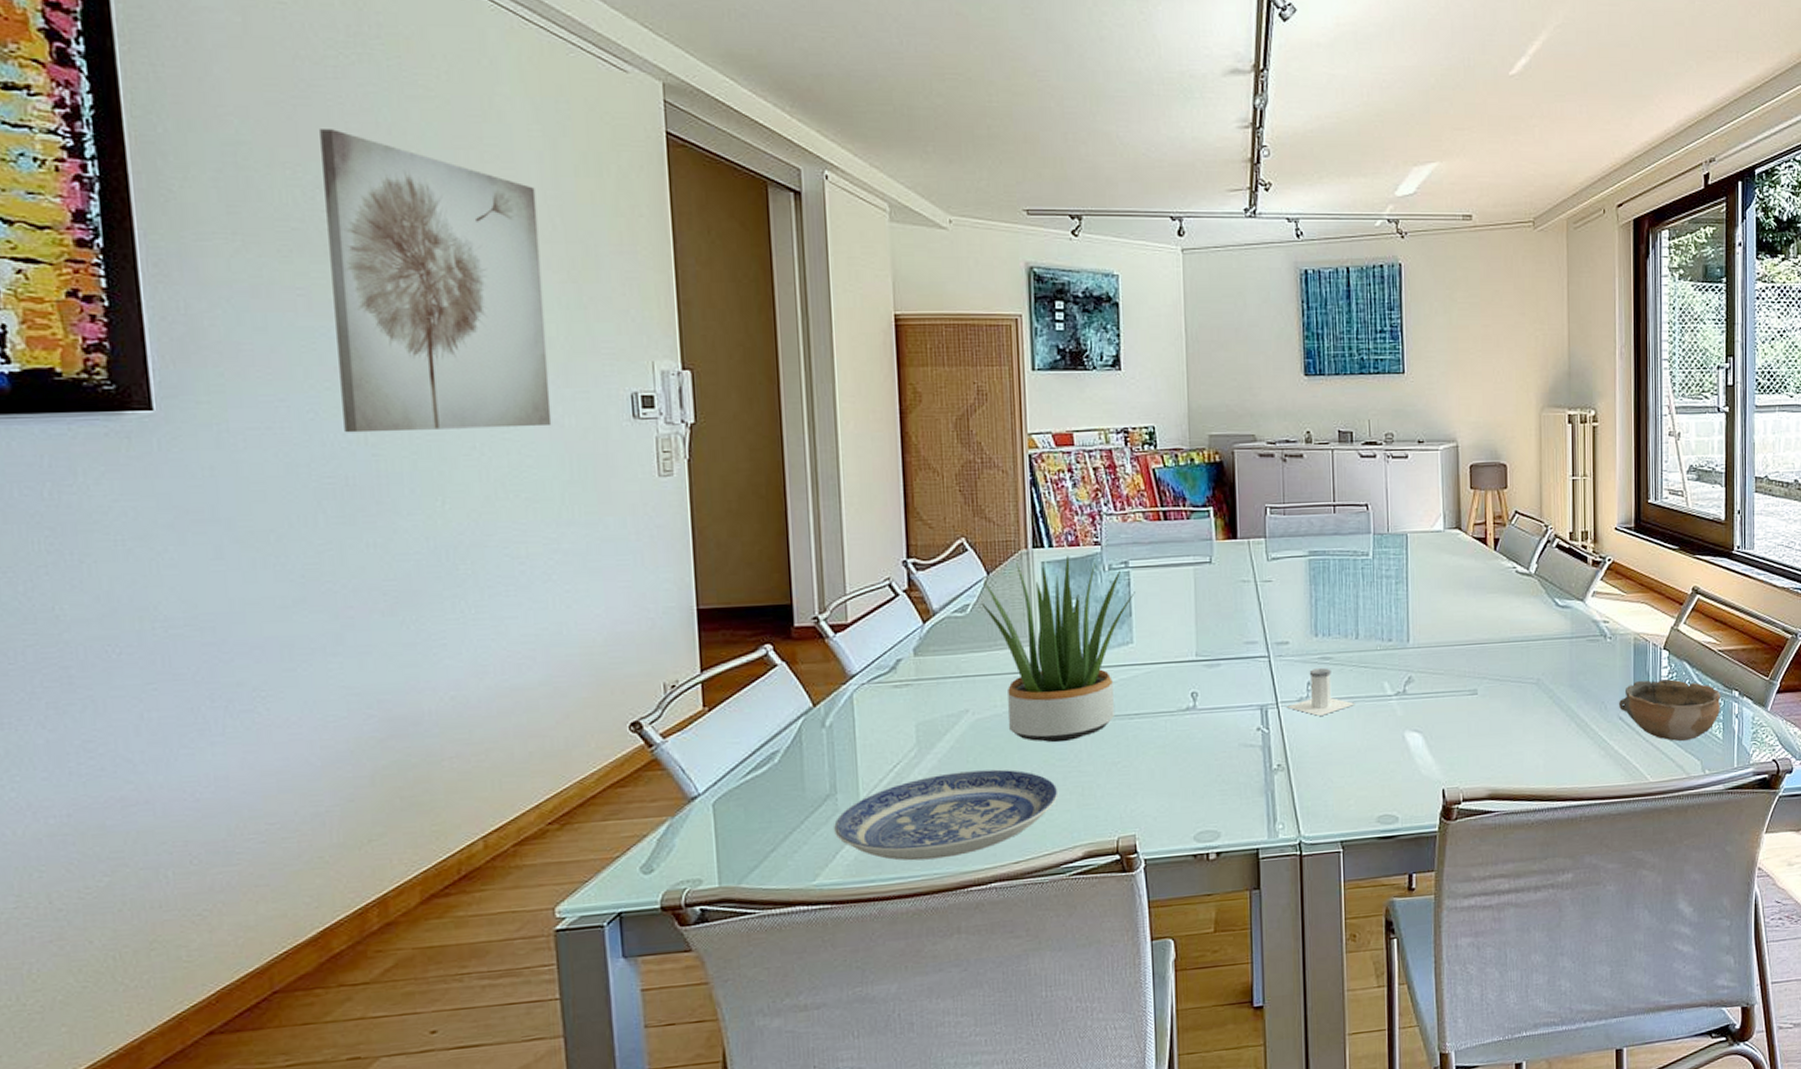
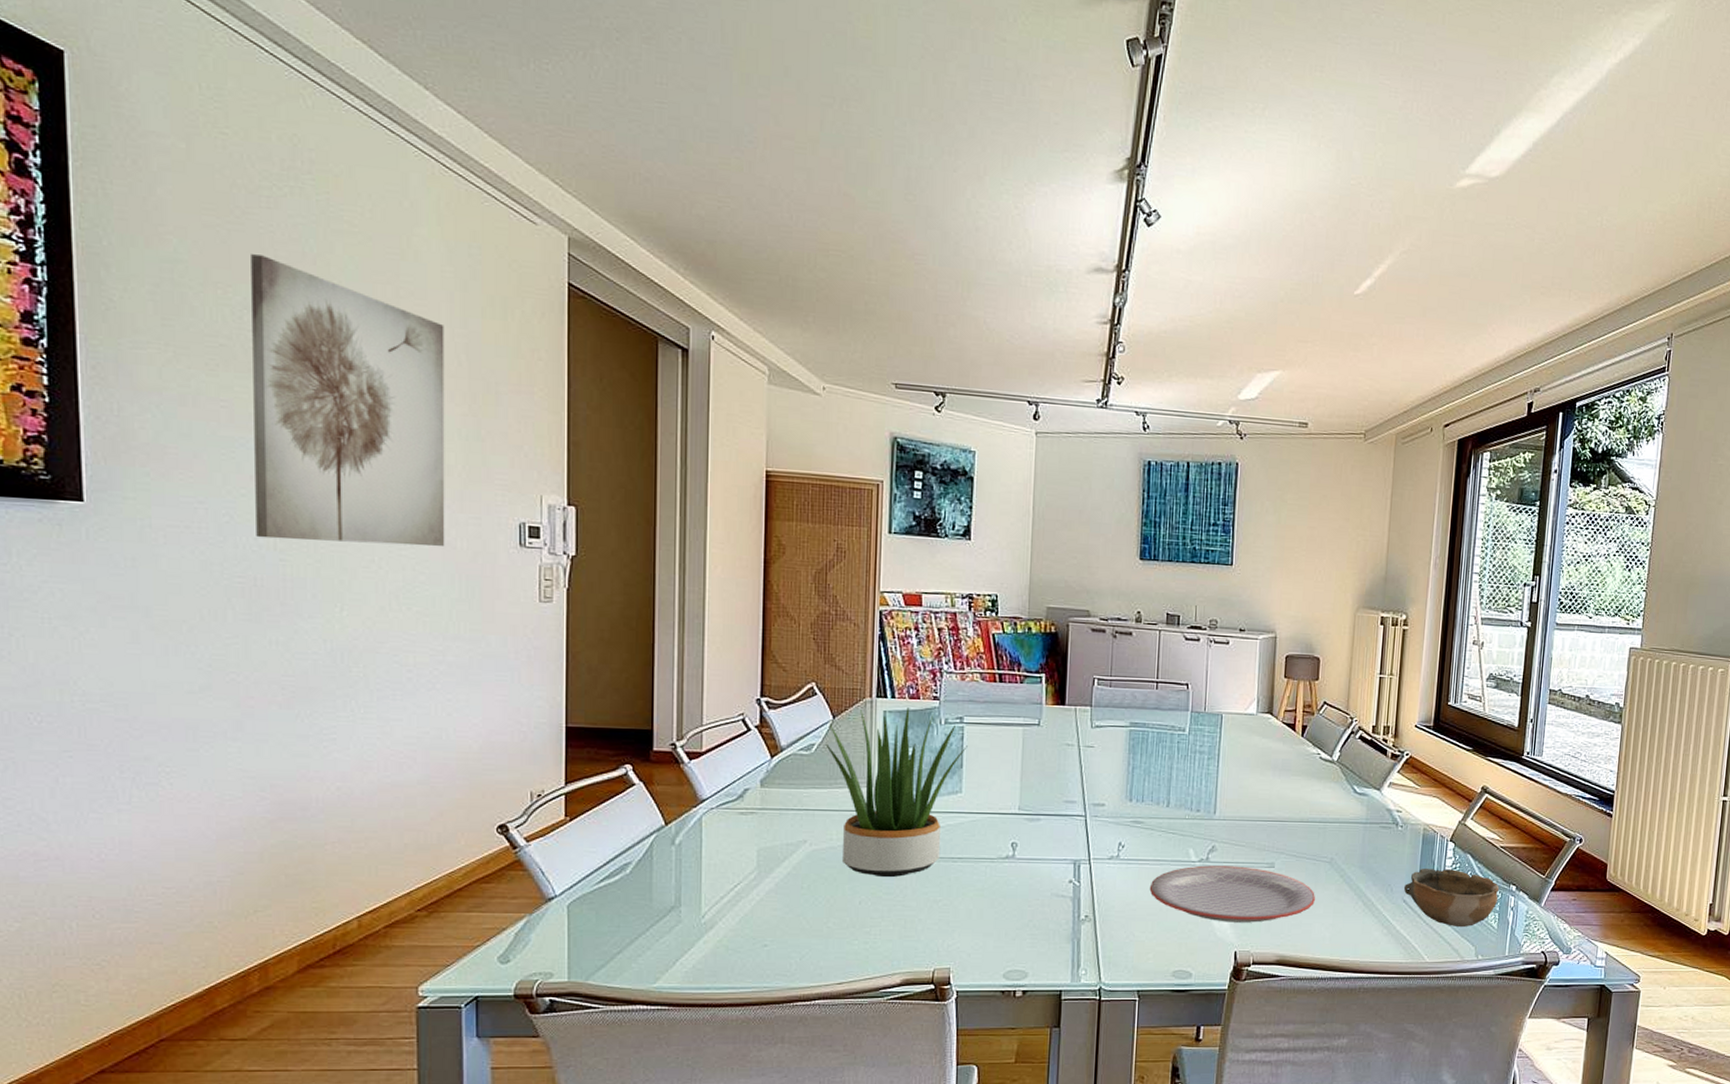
plate: present [834,769,1059,861] -> none [676,896,883,974]
salt shaker: present [1287,668,1355,716] -> none [1098,831,1161,874]
plate: none [1344,696,1524,759] -> present [1149,865,1315,923]

